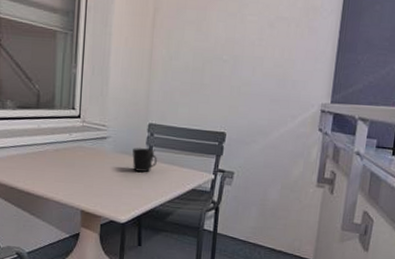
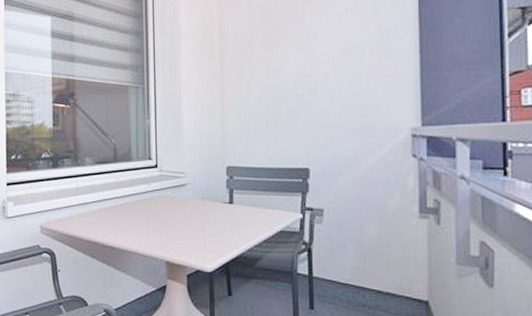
cup: present [132,148,157,172] -> none [213,192,239,217]

